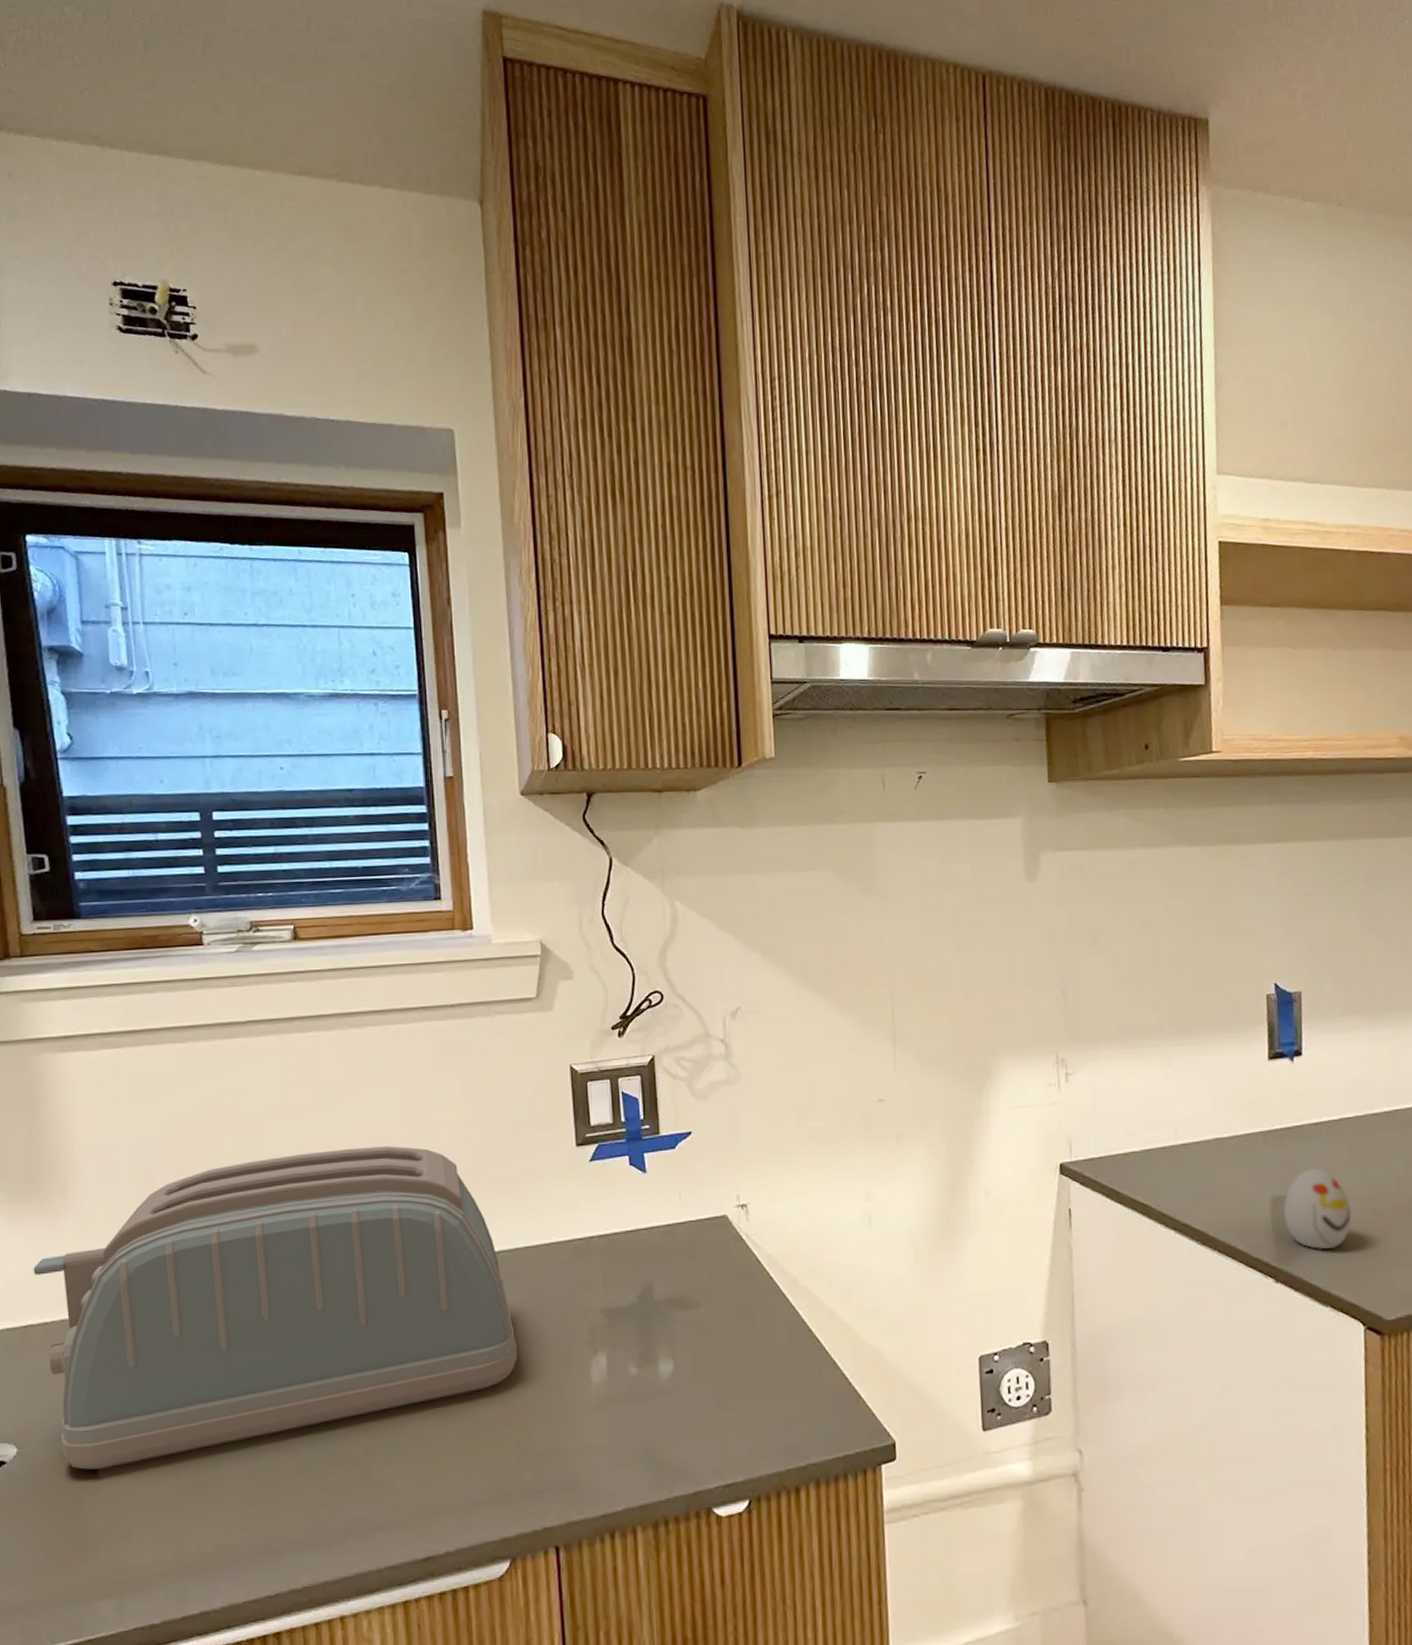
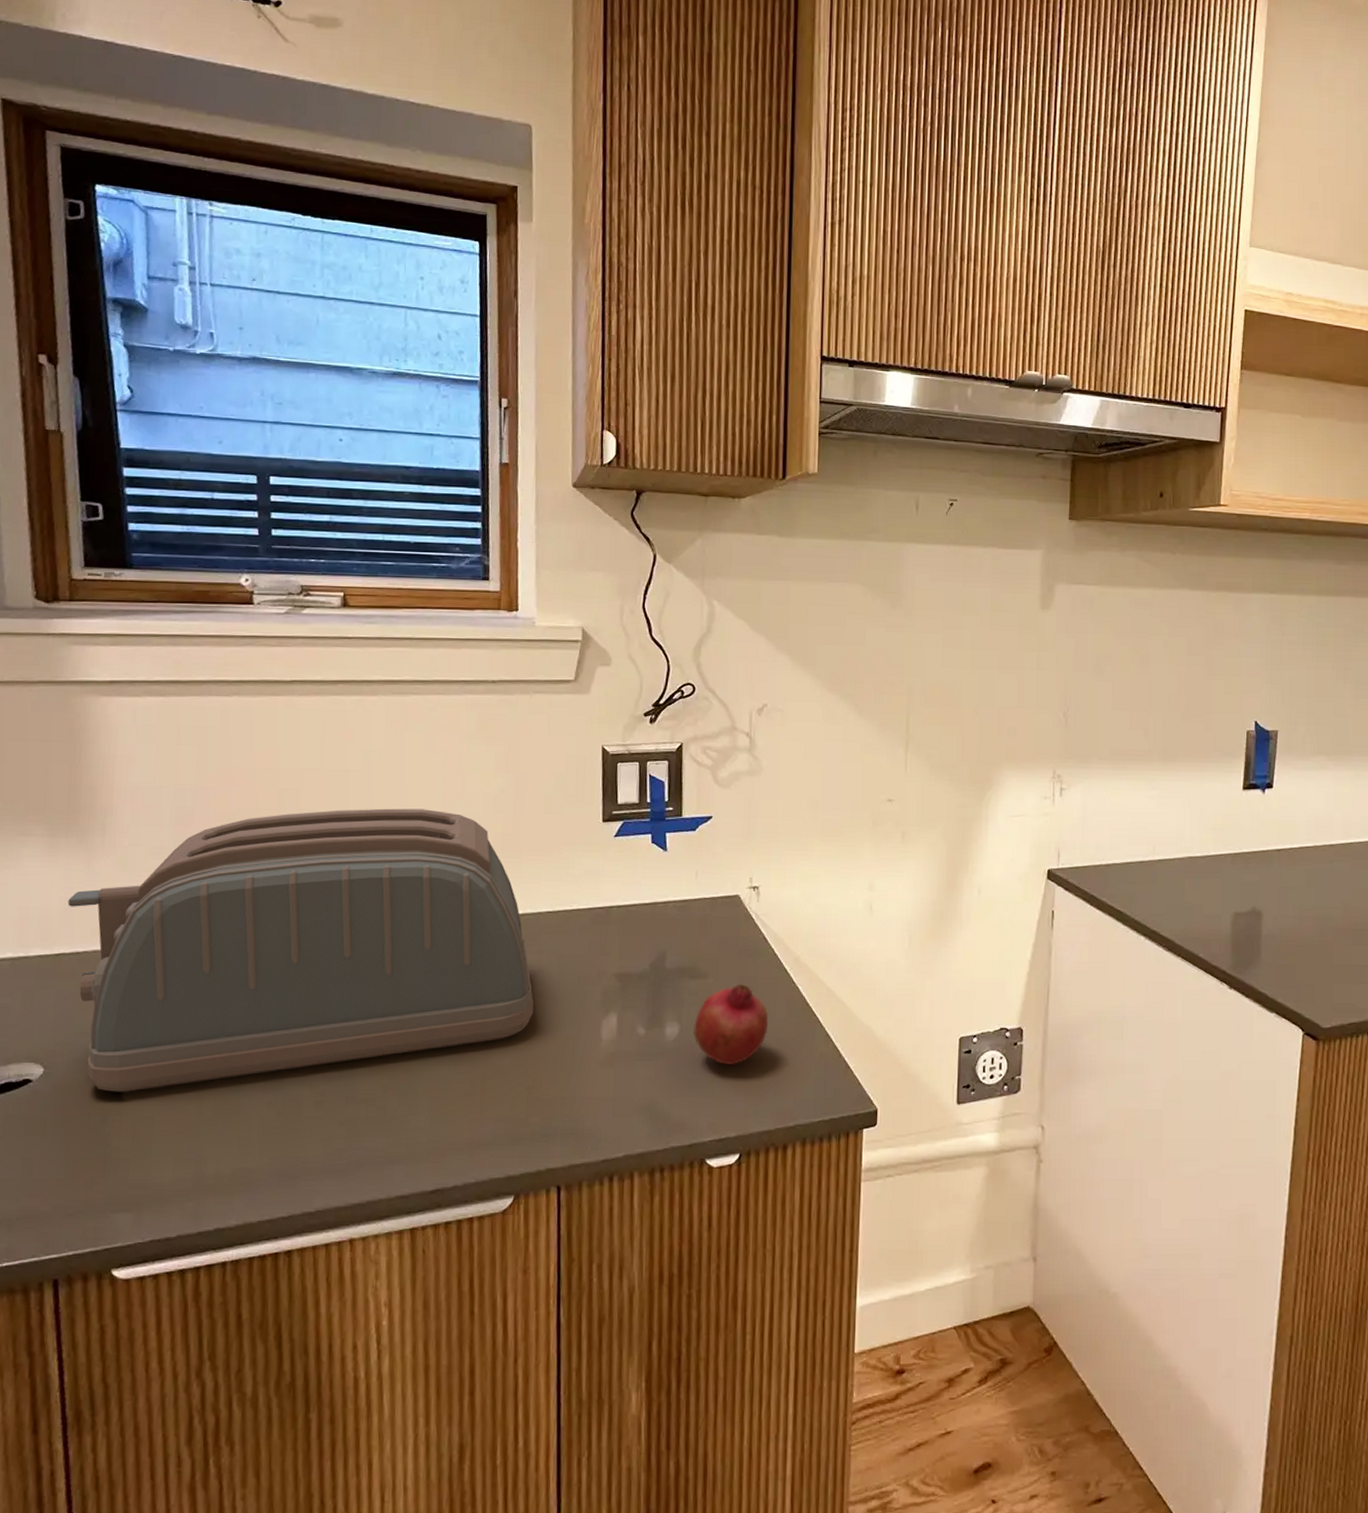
fruit: none [689,1312,769,1402] -> present [693,984,769,1065]
decorative egg: present [1283,1168,1353,1250] -> none [1242,889,1303,963]

